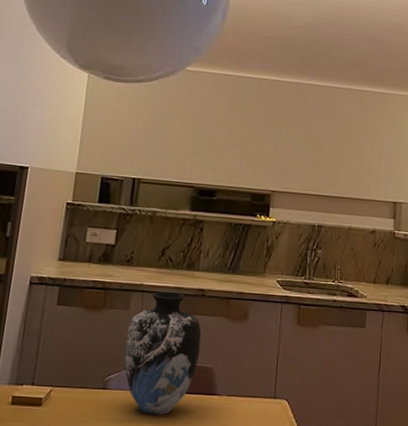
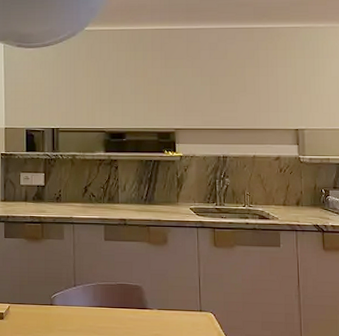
vase: present [124,291,202,416] -> none [64,223,128,327]

